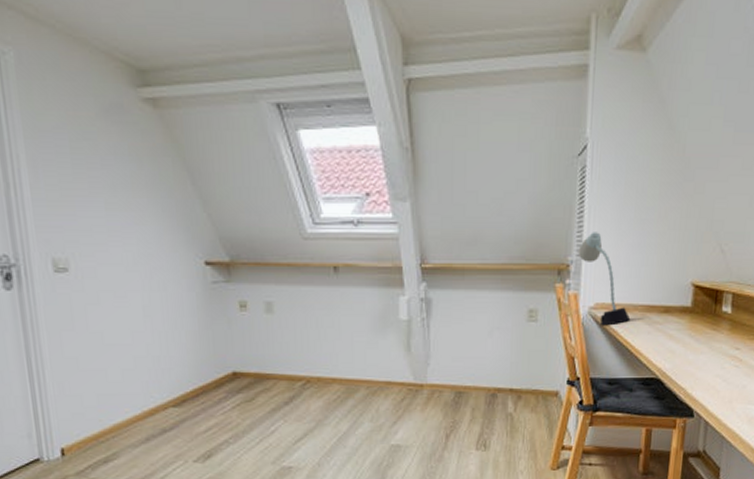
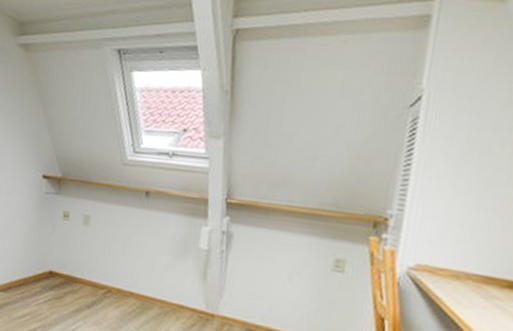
desk lamp: present [578,232,631,326] -> none [399,187,461,292]

